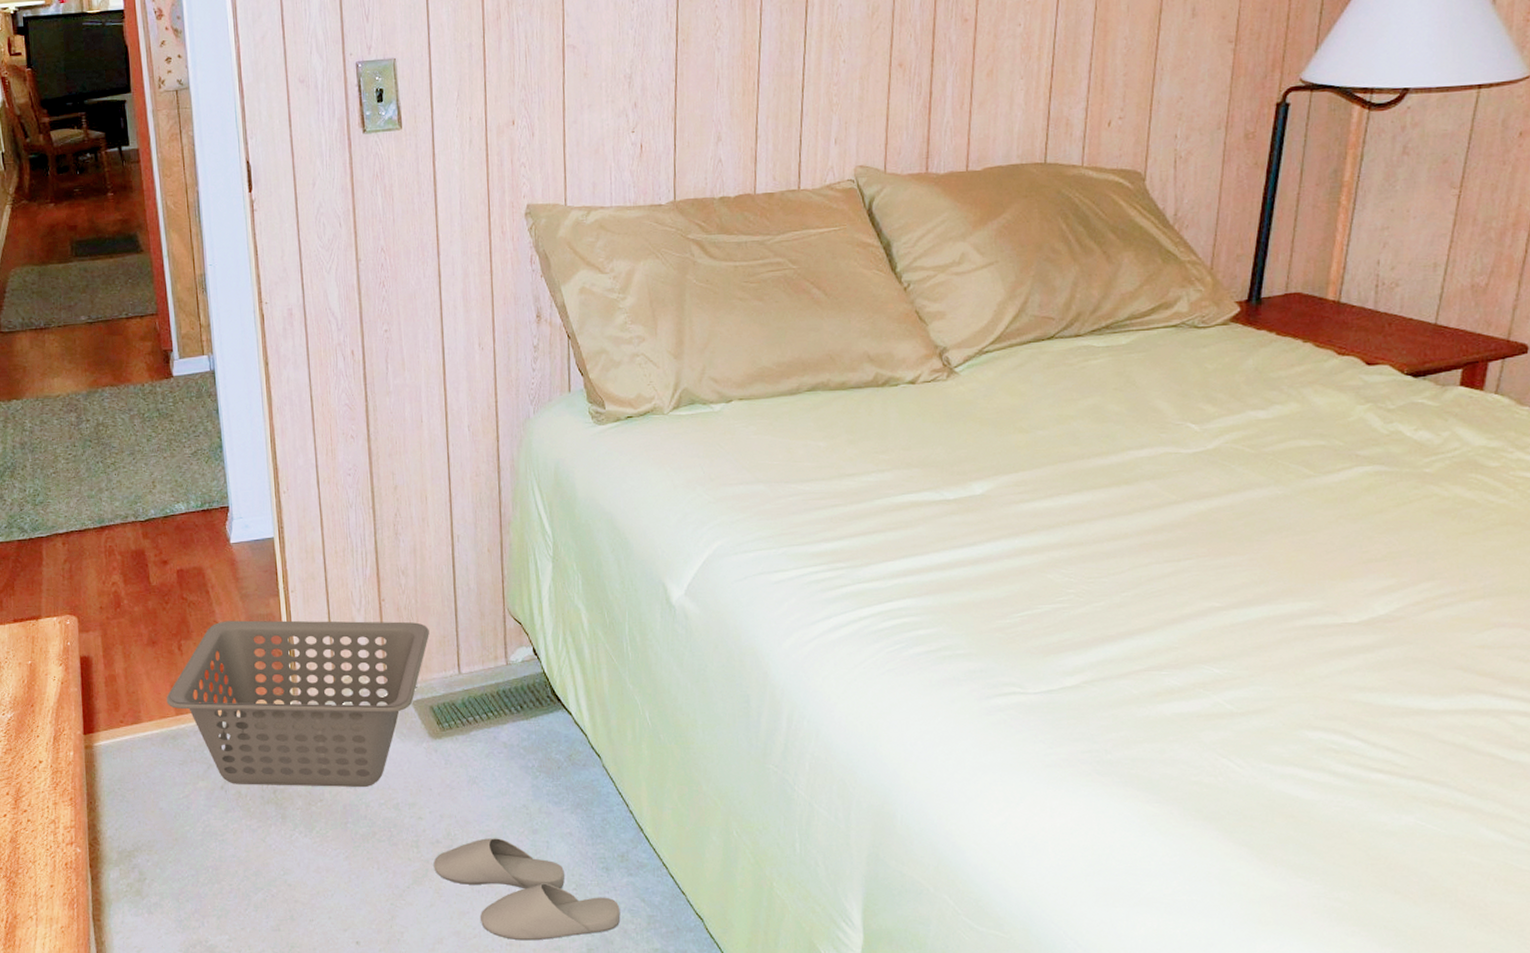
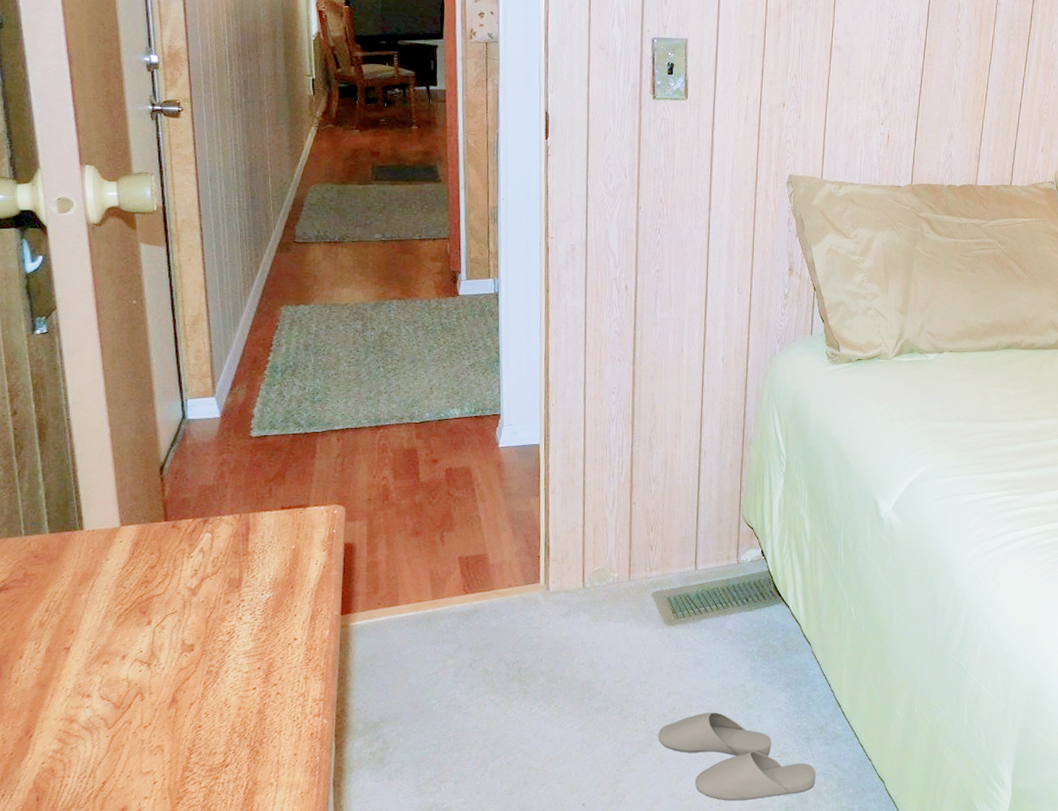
laundry basket: present [166,620,429,788] -> none [424,516,673,667]

